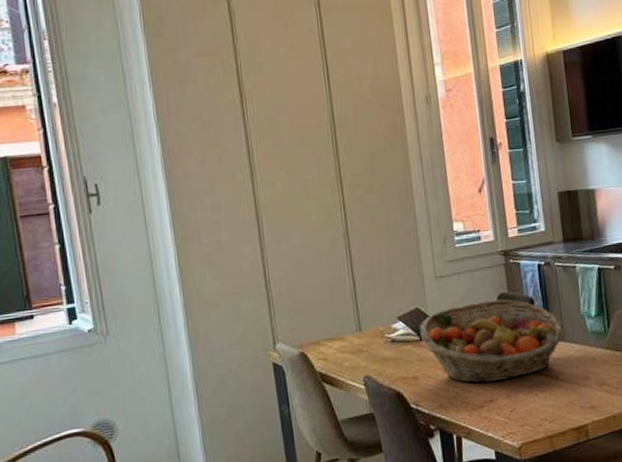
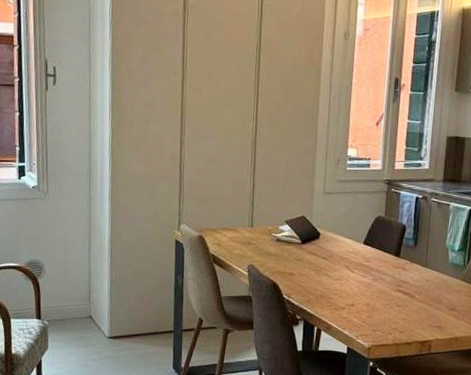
fruit basket: present [419,299,566,383] -> none [302,220,429,290]

